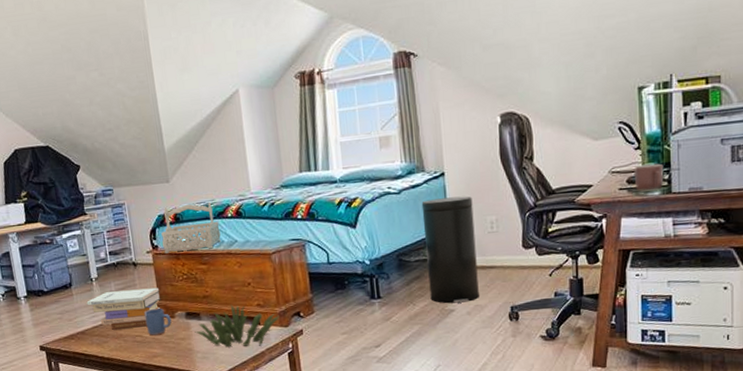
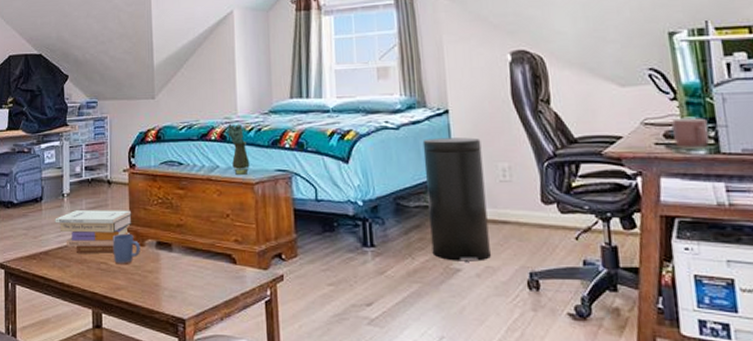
decorative basket: present [161,202,222,254] -> none [141,123,202,174]
plant: present [195,304,279,347] -> none [164,237,258,289]
vase: none [242,199,266,247] -> present [227,122,250,175]

